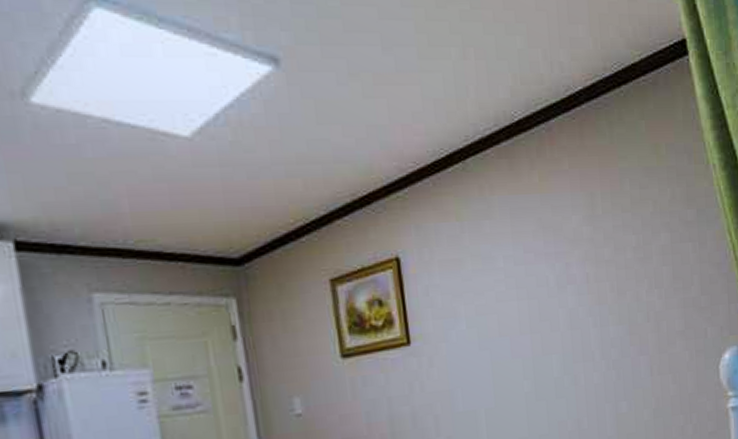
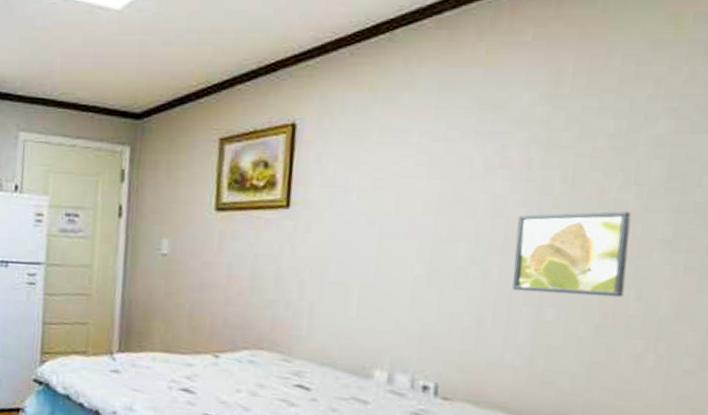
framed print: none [589,311,665,391] -> present [512,211,632,298]

